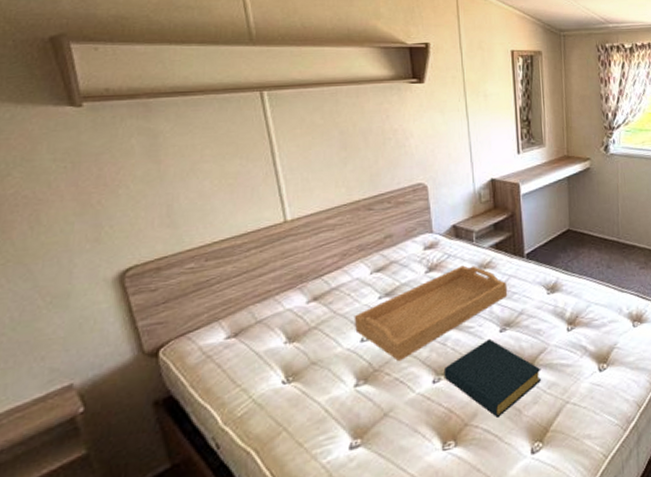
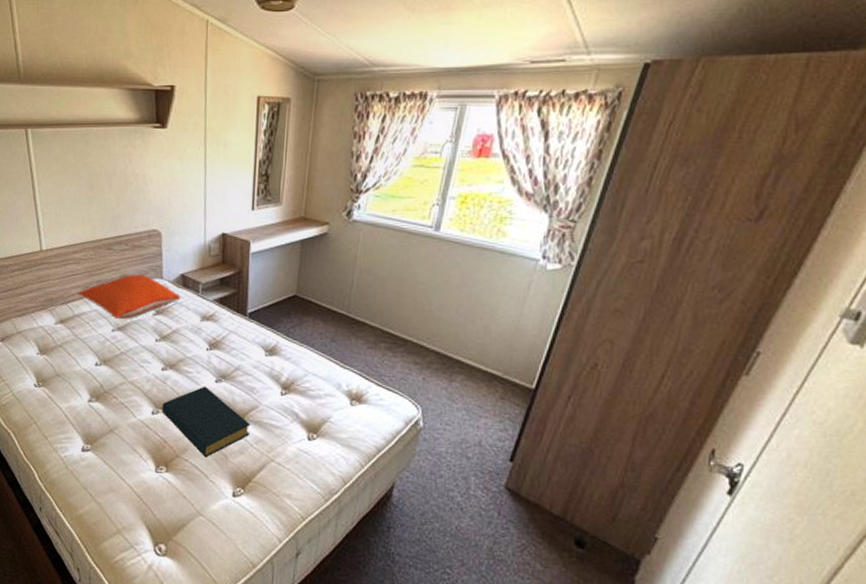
pillow: none [334,231,454,284] -> present [78,274,181,319]
serving tray: present [354,265,507,362] -> none [91,314,226,389]

